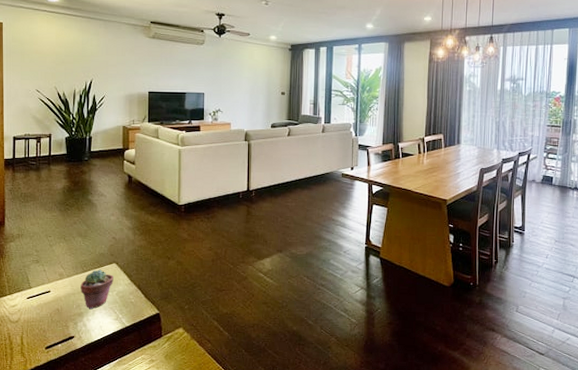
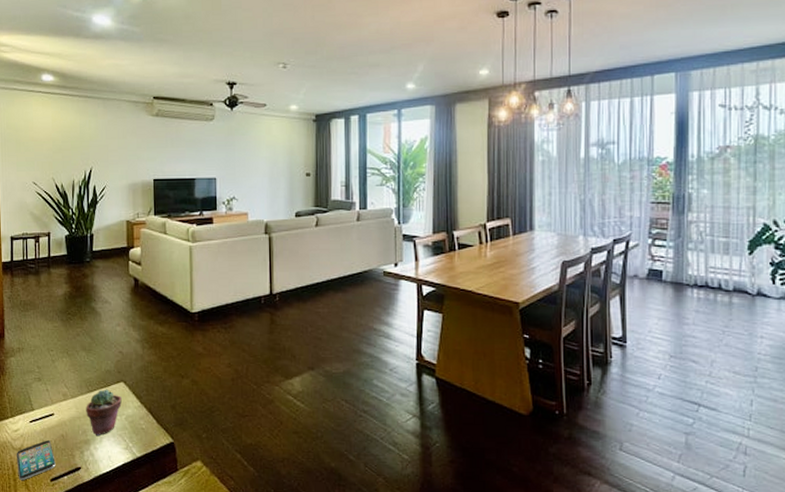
smartphone: none [13,314,51,349] -> present [16,440,56,480]

